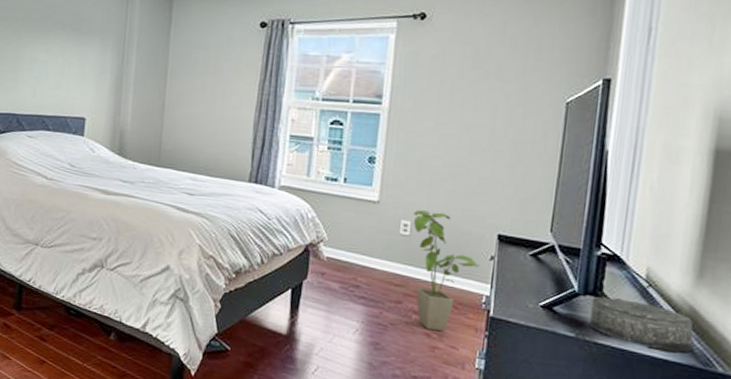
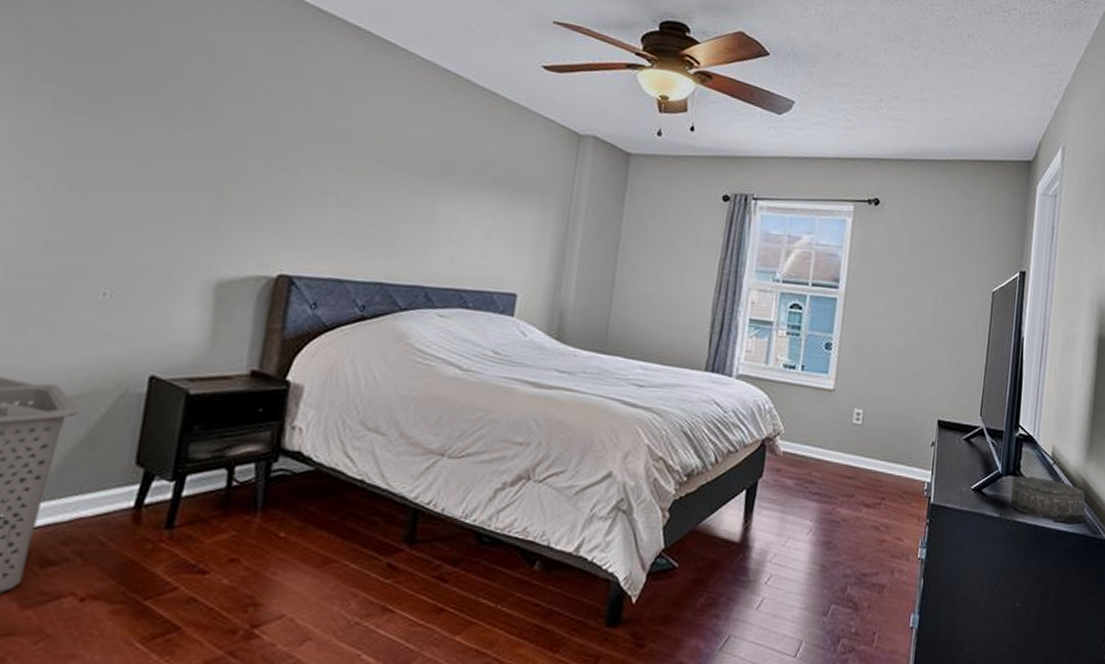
house plant: present [414,210,481,332] -> none [865,398,923,524]

